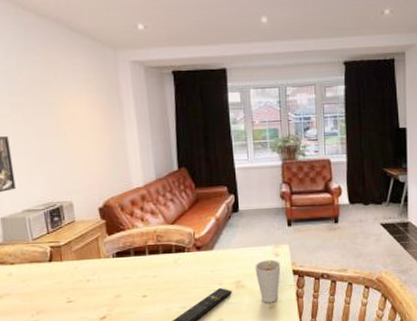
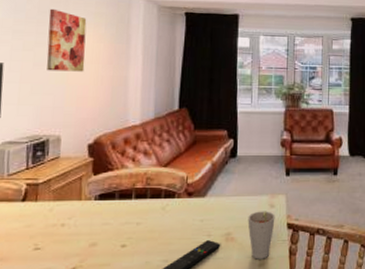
wall art: none [40,78,84,141] -> present [46,8,87,72]

